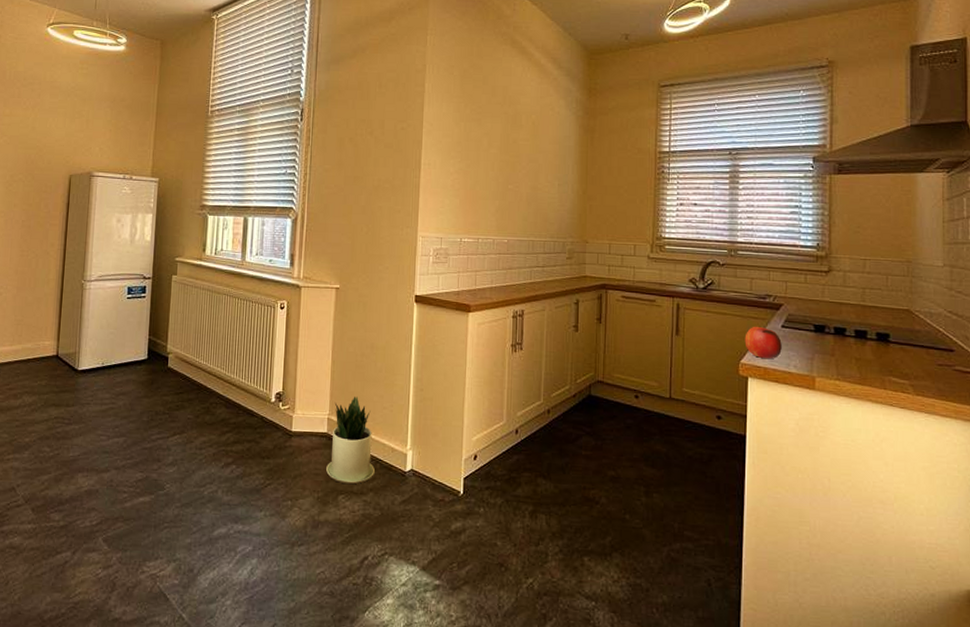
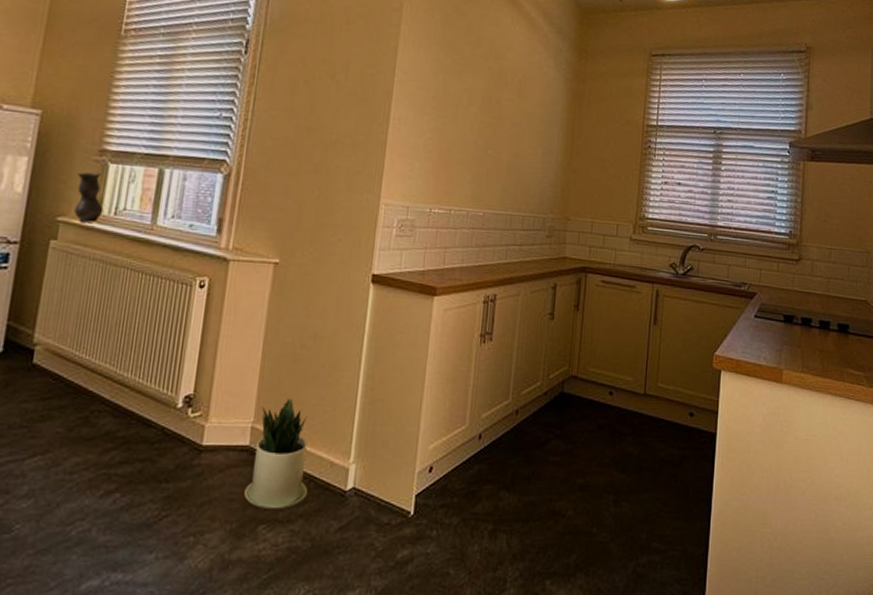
vase: none [186,222,207,262] -> present [73,172,104,223]
fruit: present [744,326,782,359] -> none [719,315,754,351]

